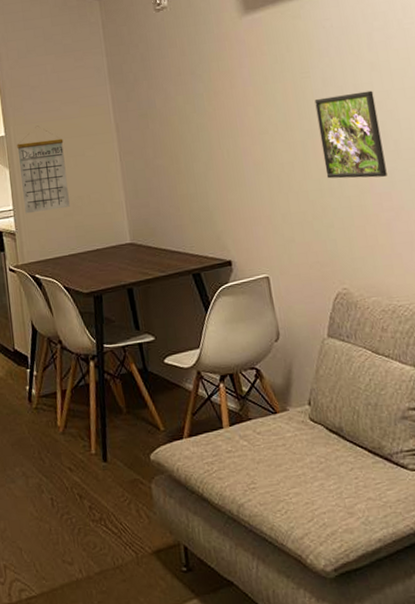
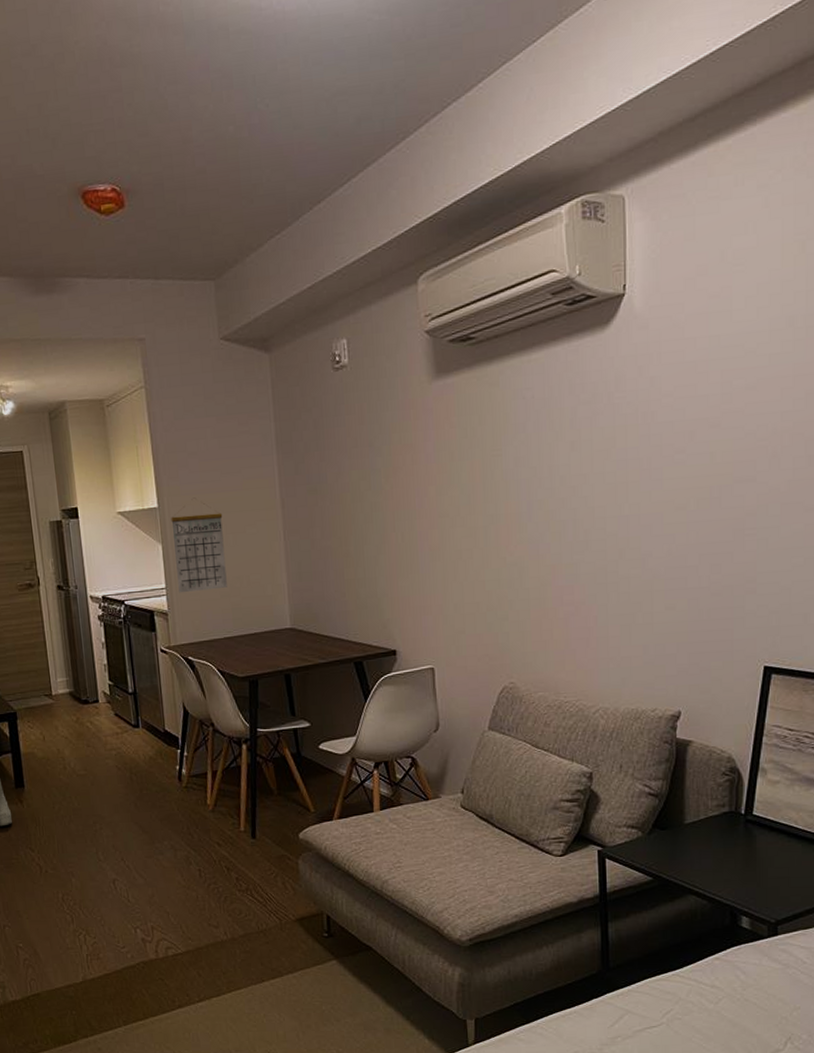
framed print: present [314,90,387,179] -> none [503,473,572,570]

